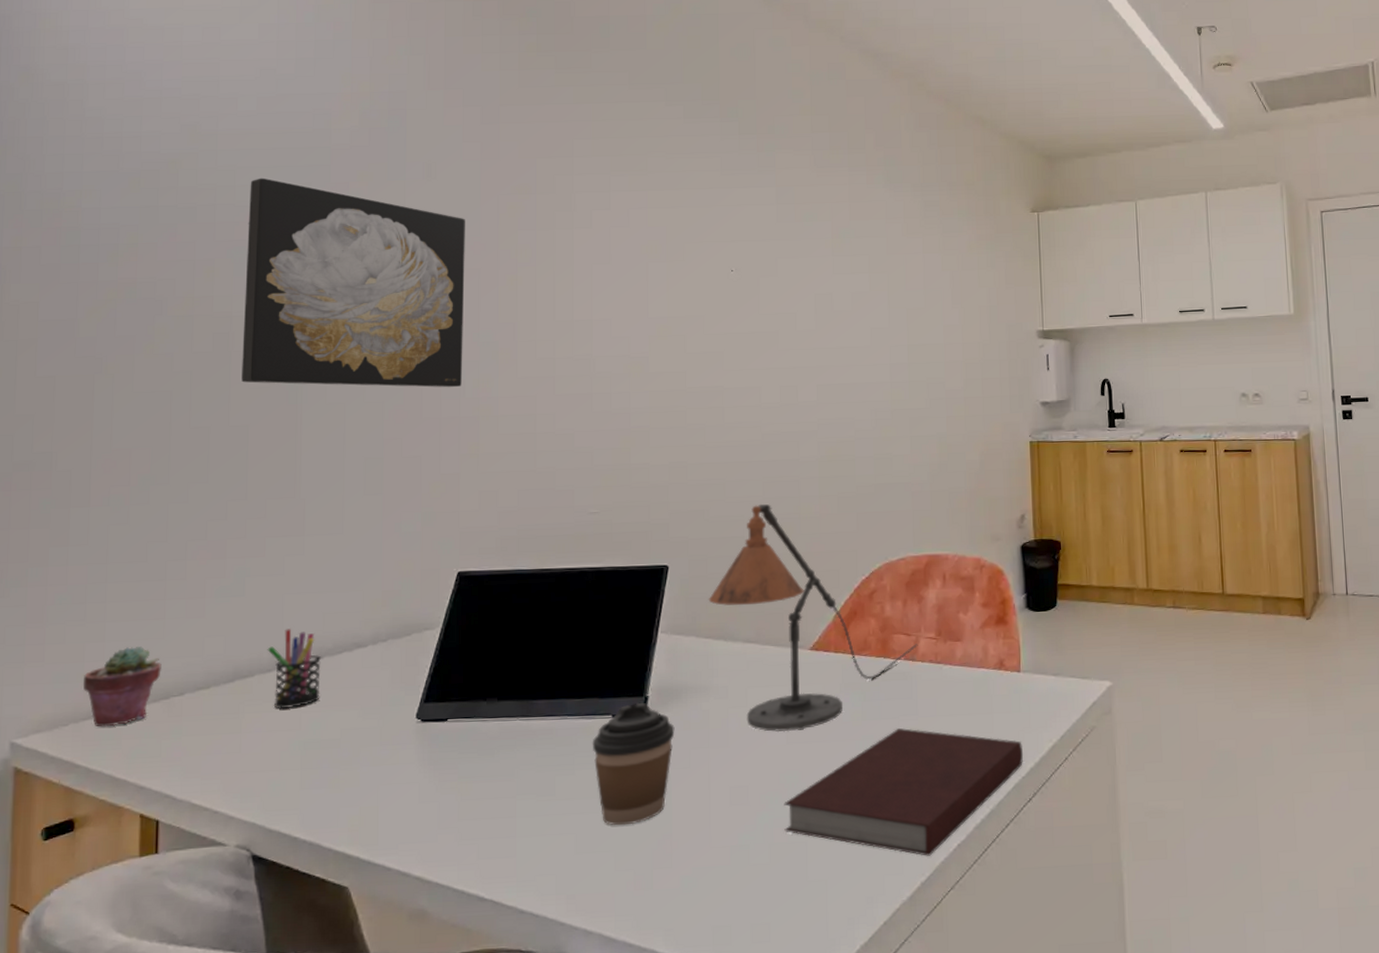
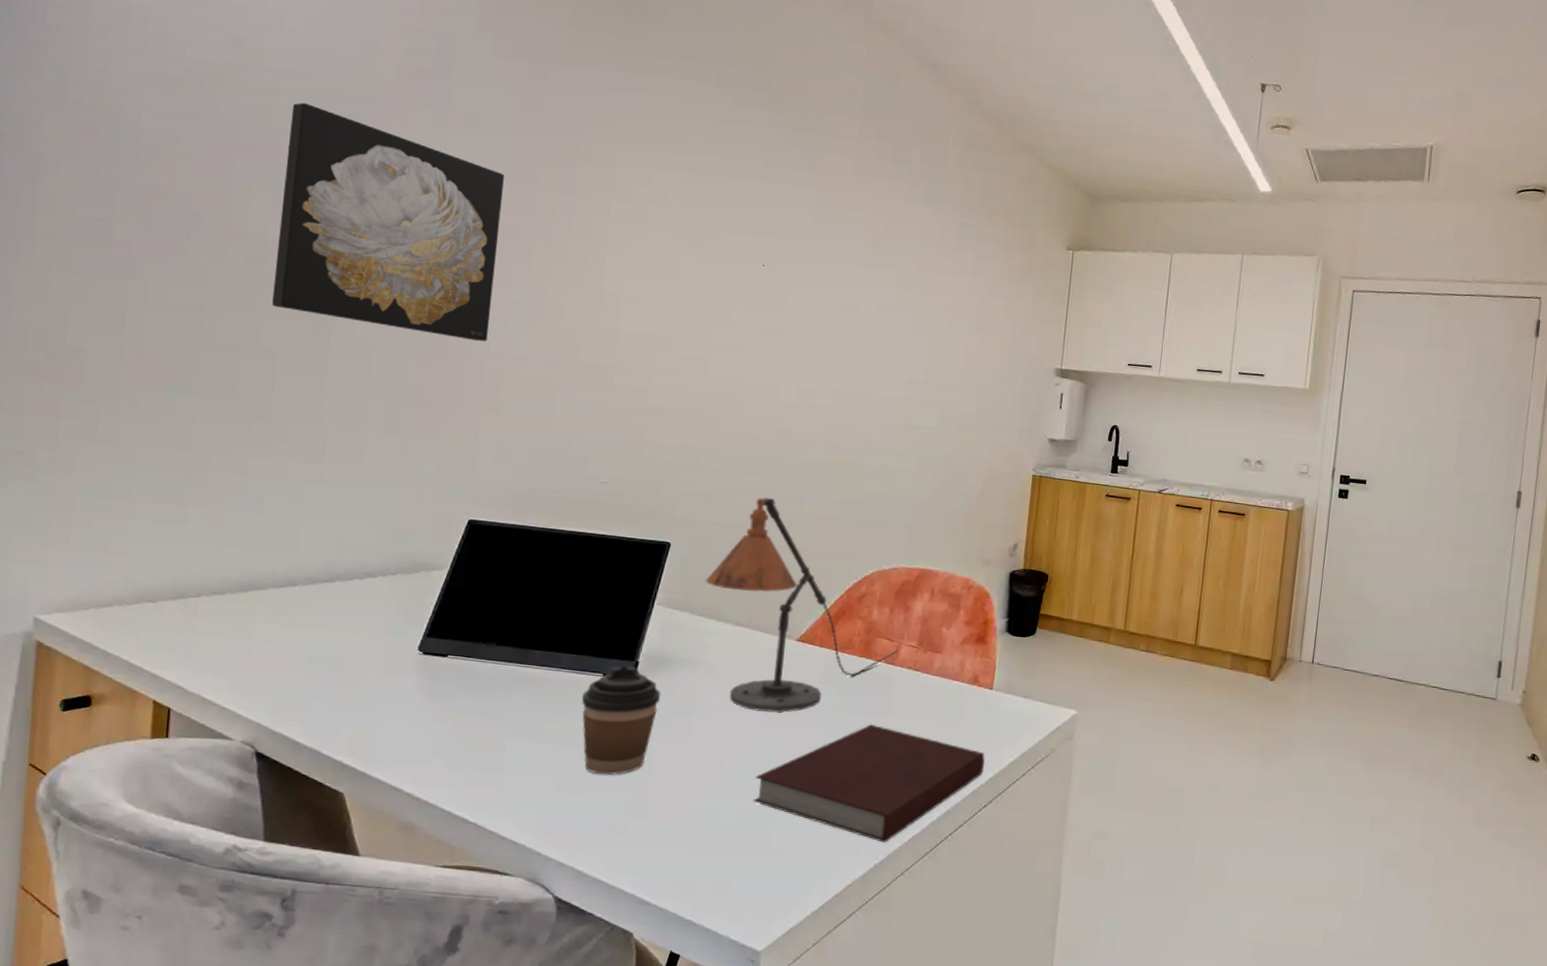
potted succulent: present [82,646,162,727] -> none [104,545,180,617]
pen holder: present [267,628,322,710] -> none [281,549,333,624]

